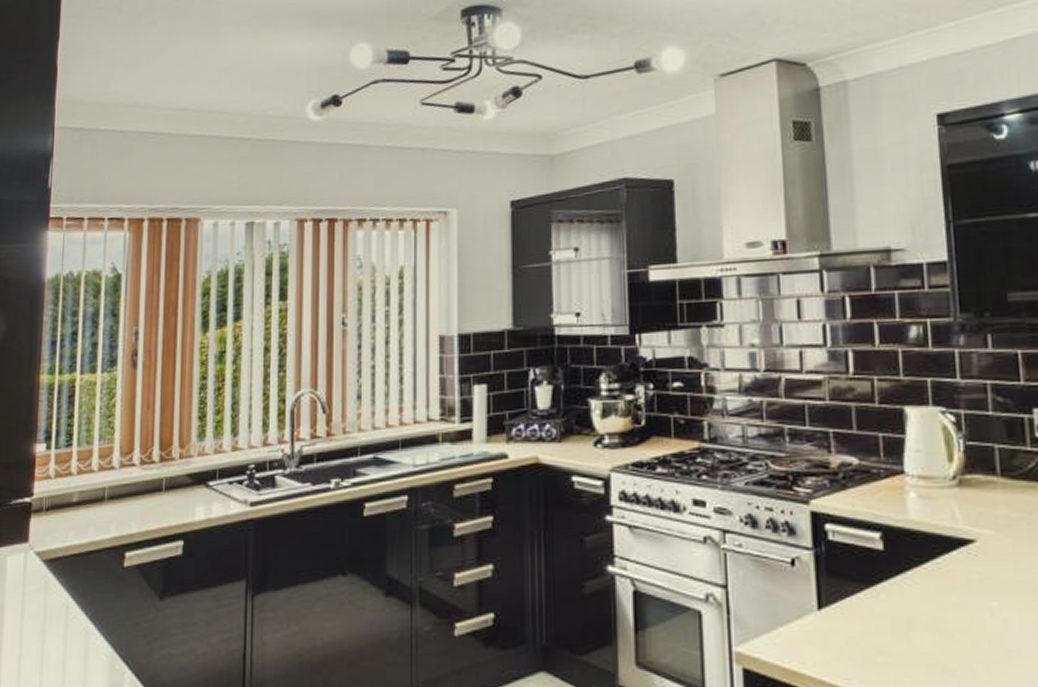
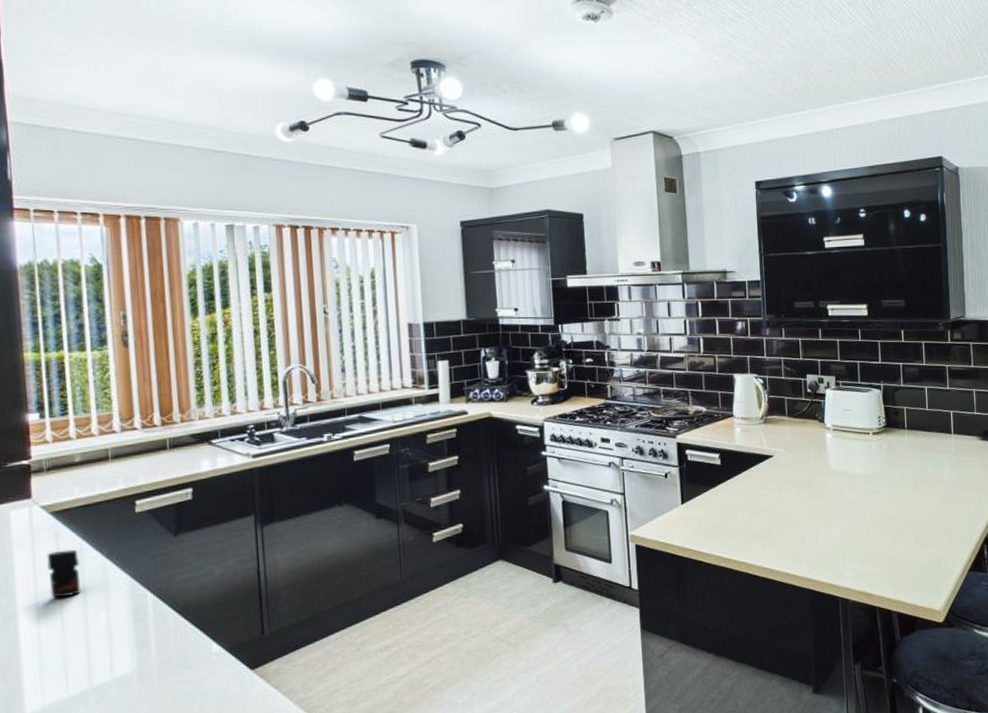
jar: none [32,606,65,665] -> present [47,549,81,598]

